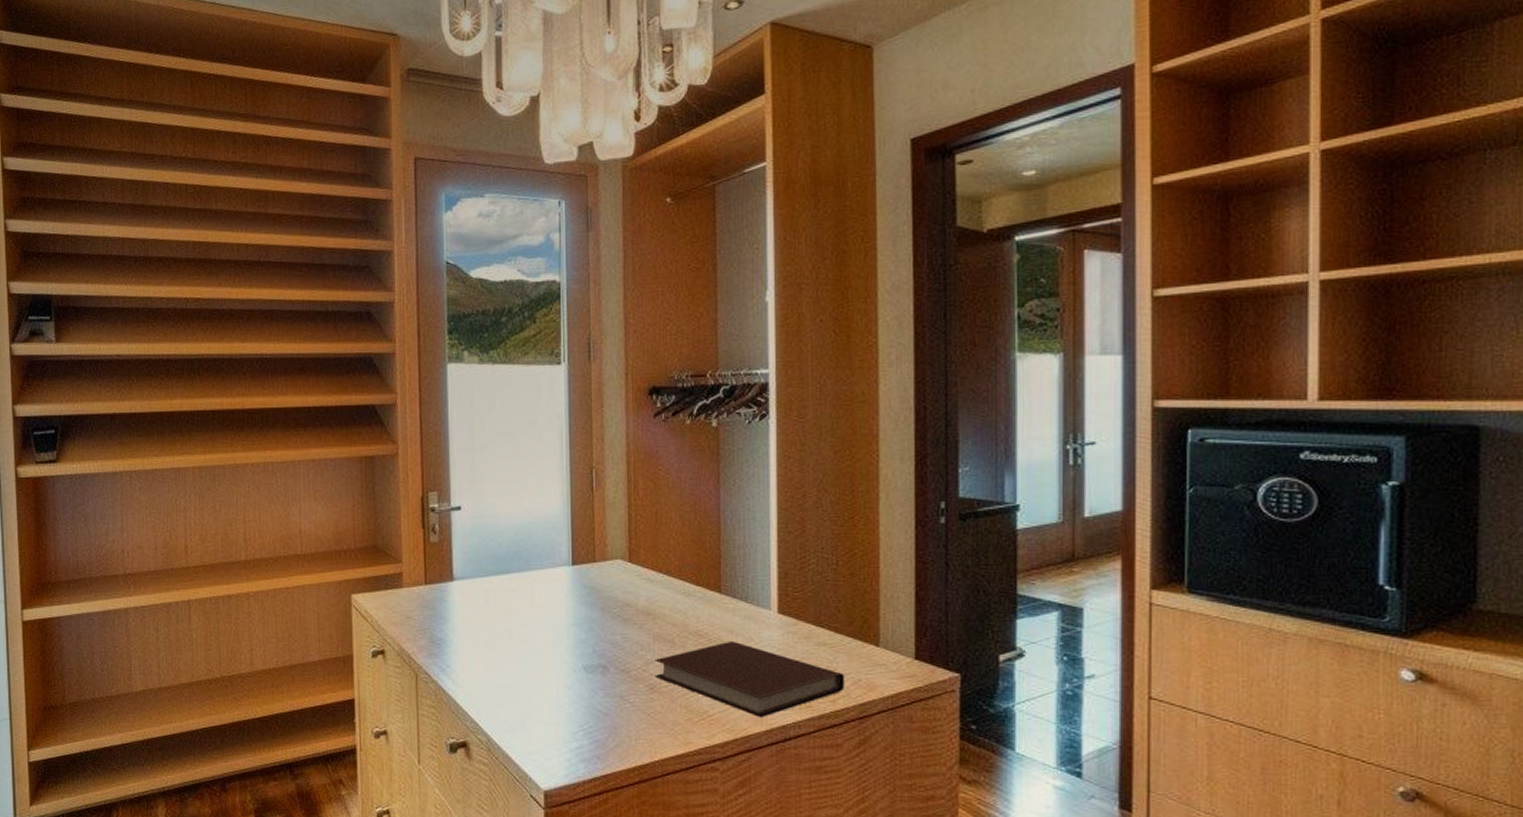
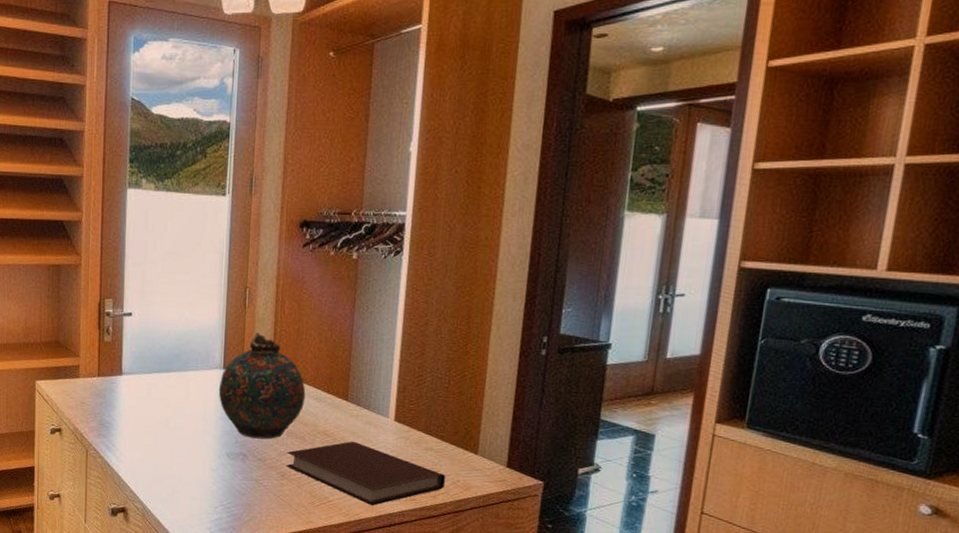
snuff bottle: none [568,518,671,646] -> present [218,332,306,439]

